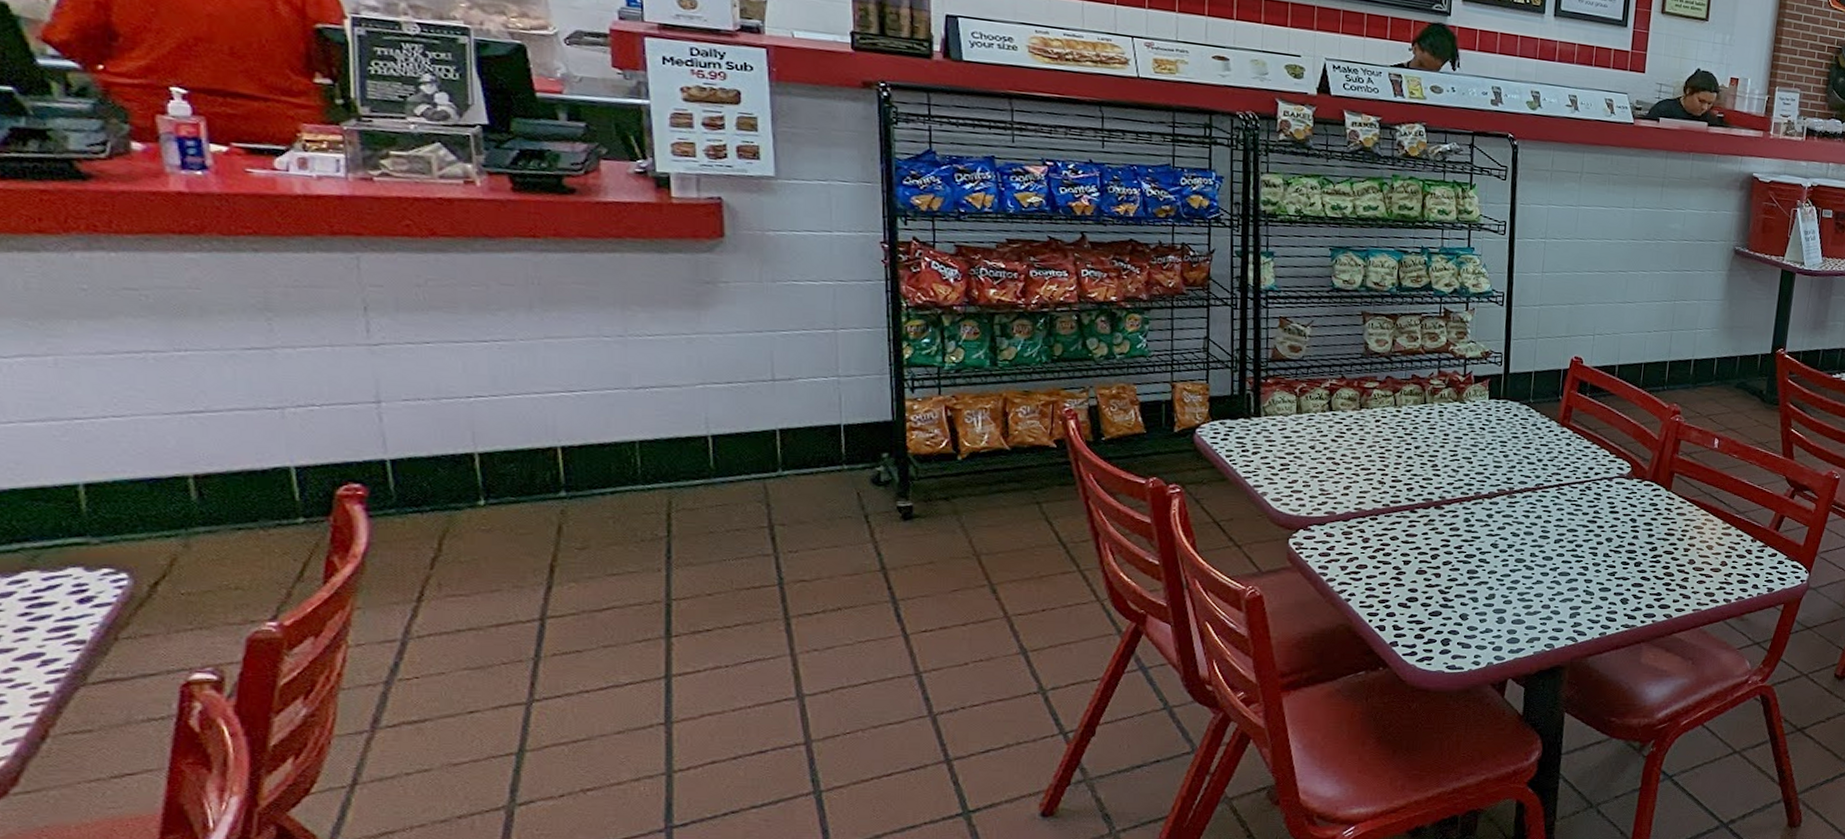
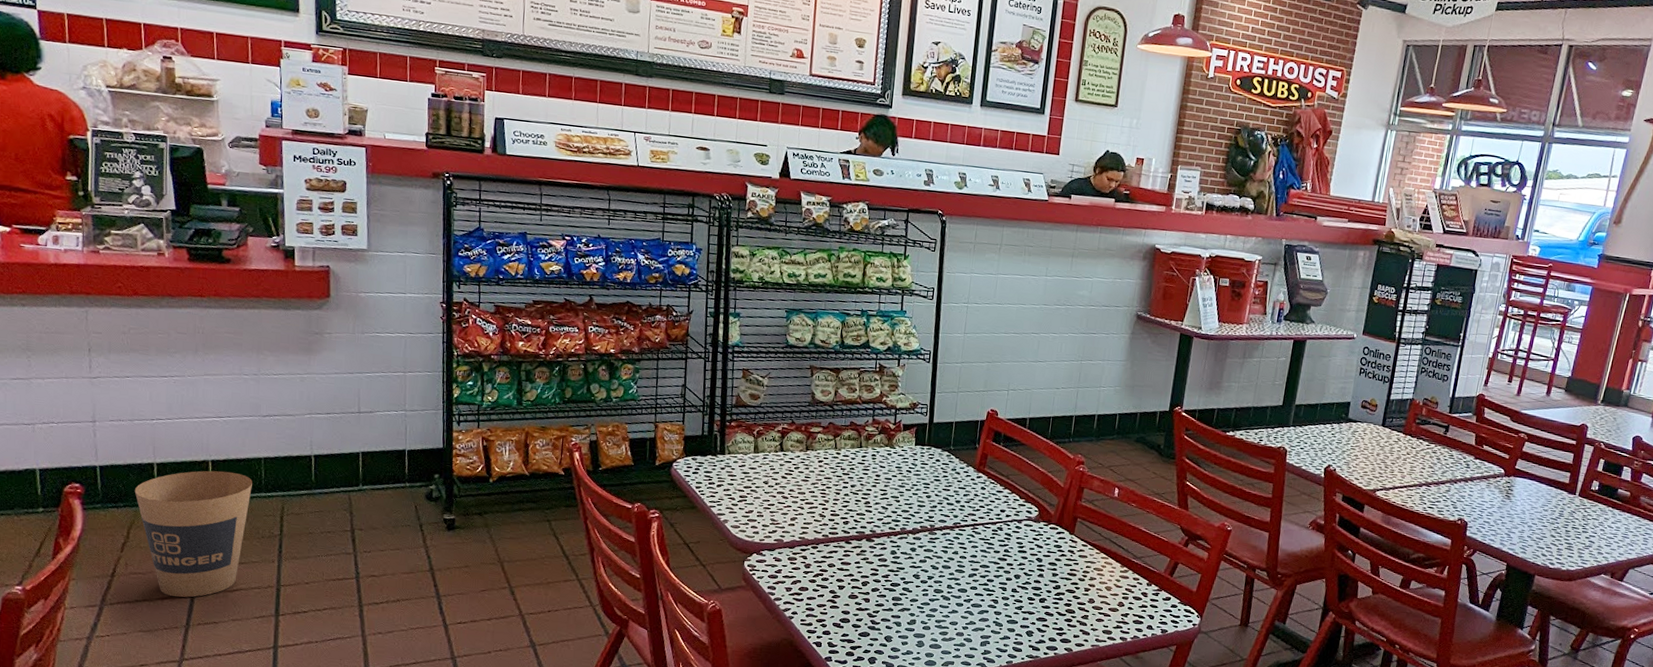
trash can: none [446,459,623,623] -> present [134,470,252,598]

